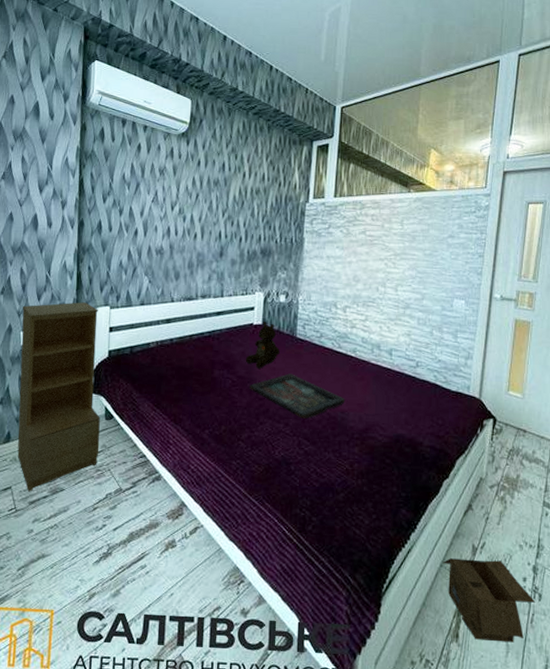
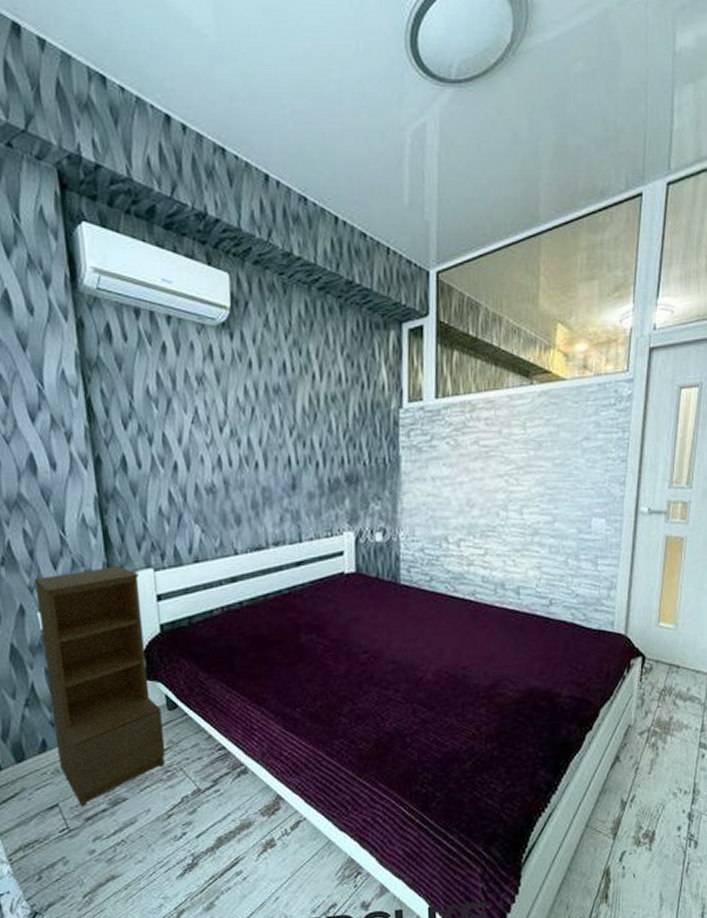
teddy bear: present [245,320,280,369] -> none [338,567,381,627]
decorative tray: present [250,373,346,419] -> none [347,629,467,681]
carton: present [442,558,536,643] -> none [587,812,691,897]

